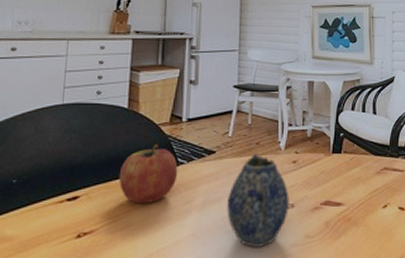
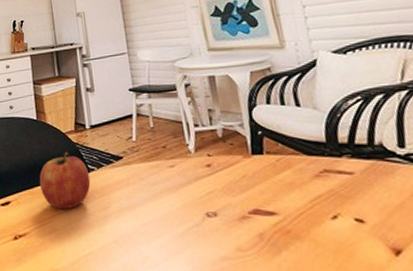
teapot: present [227,153,289,247] -> none [143,157,212,258]

